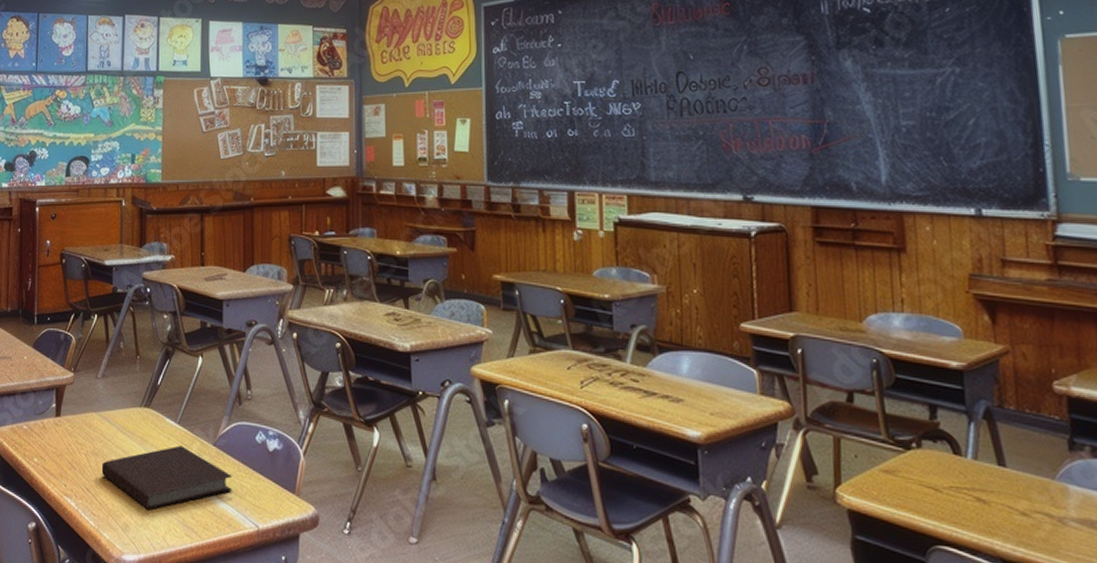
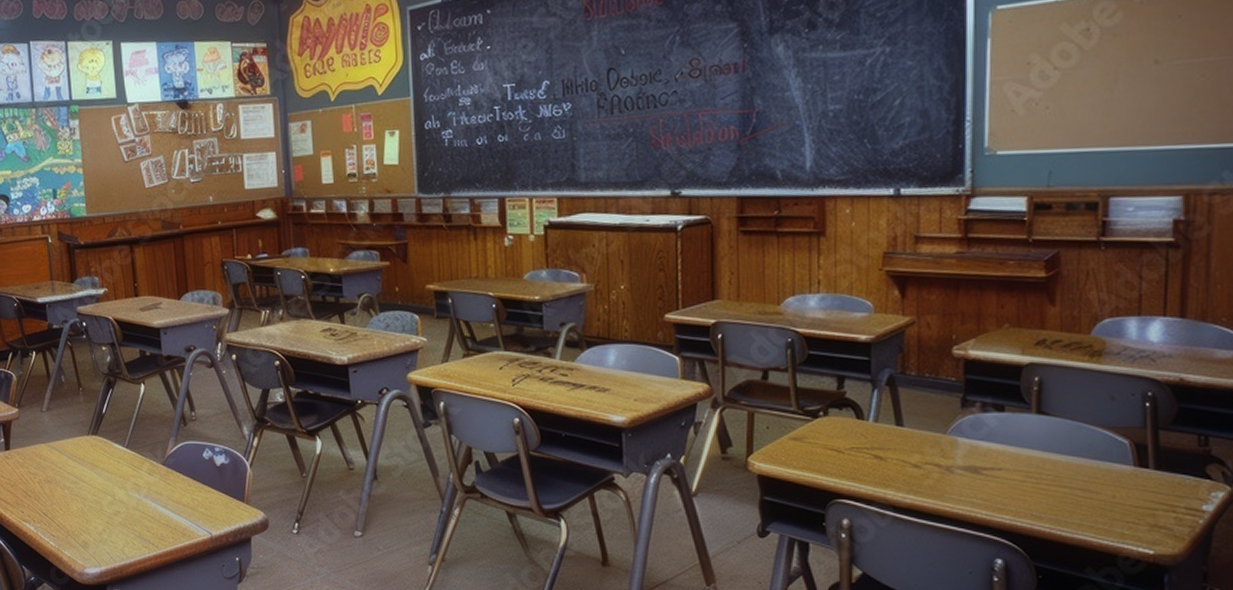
notebook: present [101,445,233,511] -> none [55,467,185,528]

